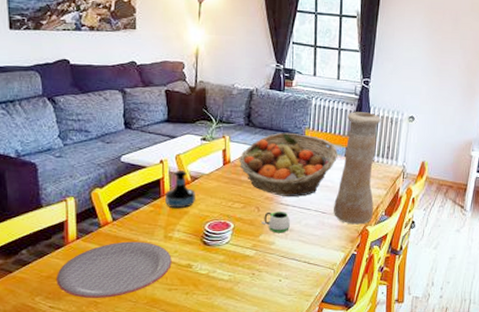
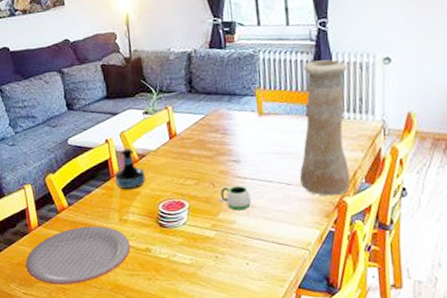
fruit basket: present [238,132,338,197] -> none [185,94,298,169]

